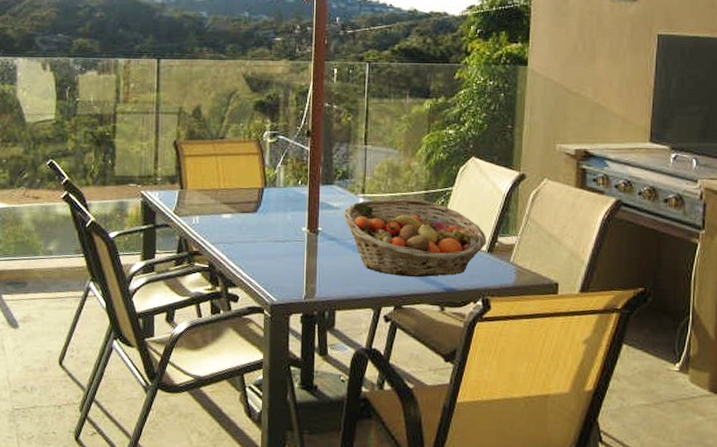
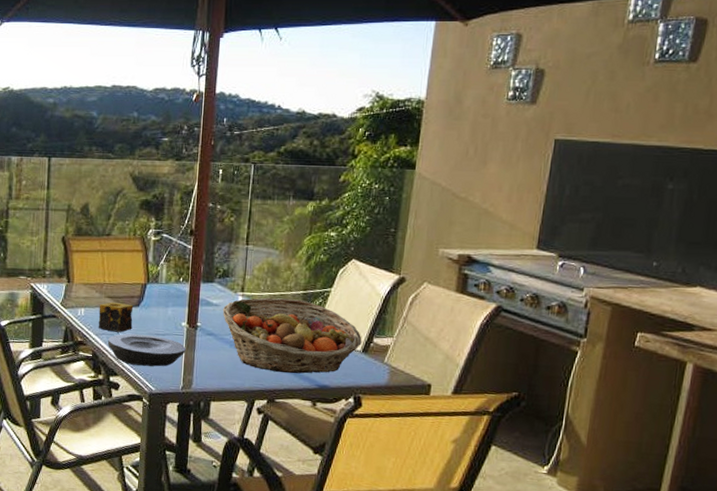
candle: none [214,208,251,240] -> present [98,302,134,333]
plate: none [225,241,307,276] -> present [108,333,186,367]

